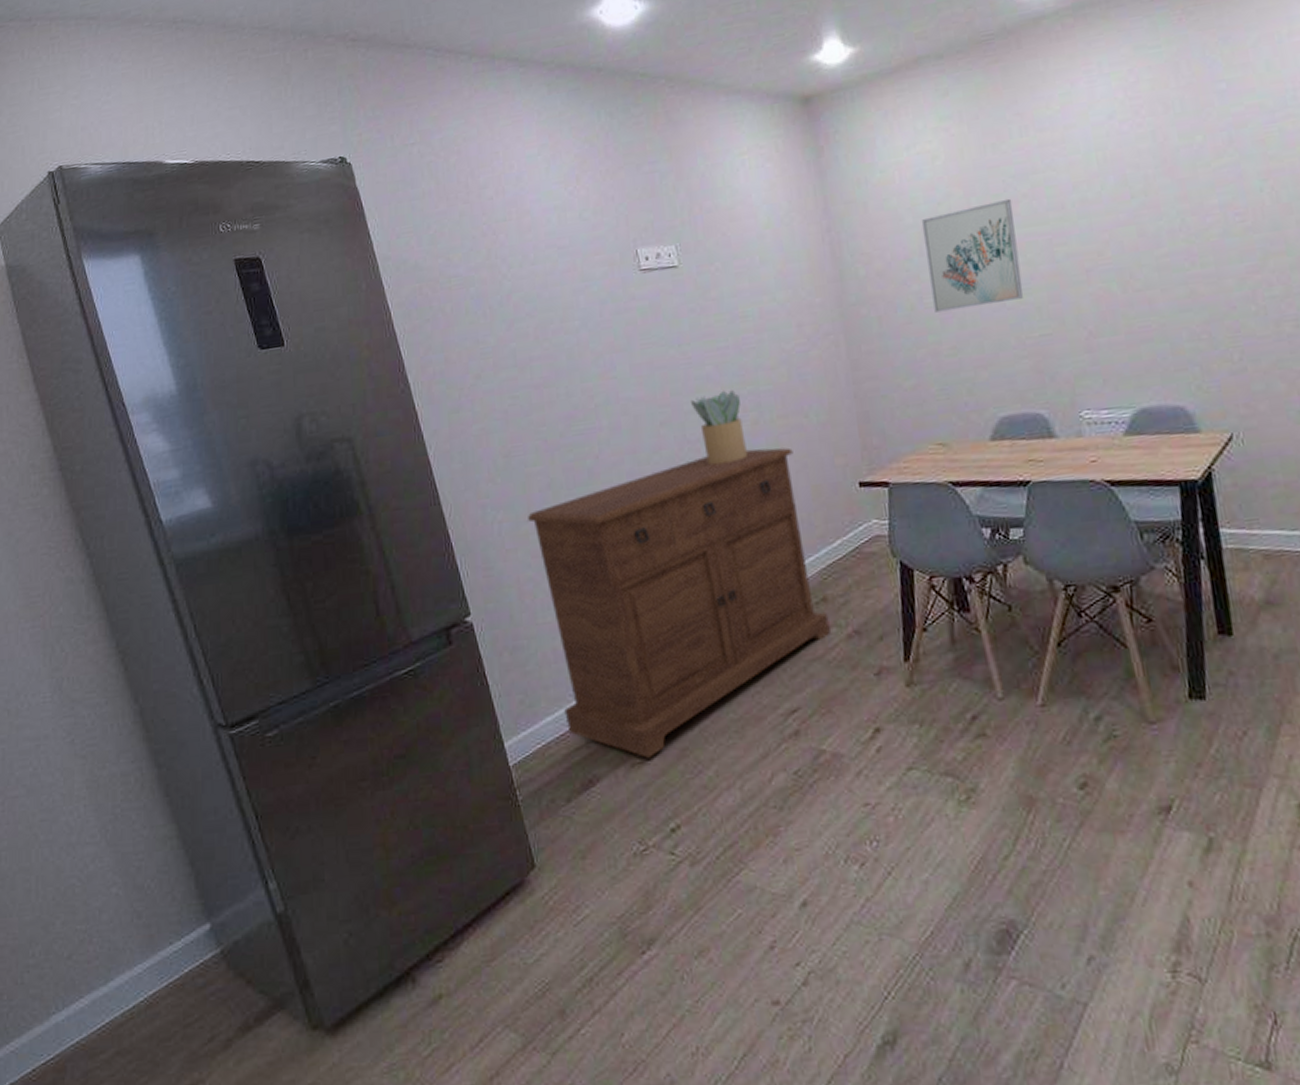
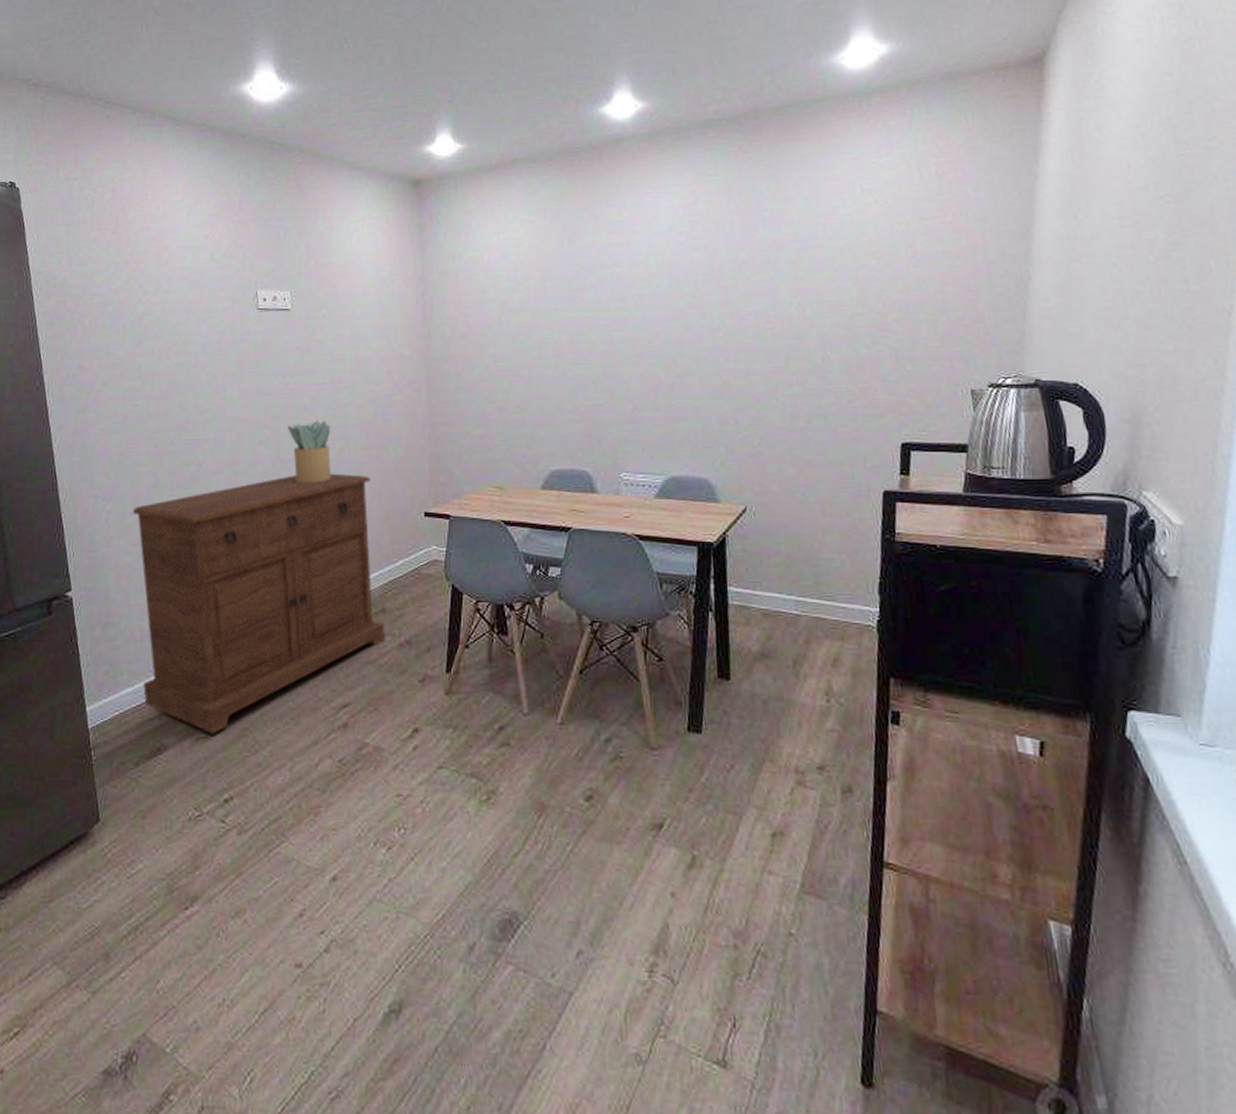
wall art: present [921,198,1024,313] -> none [502,286,583,375]

